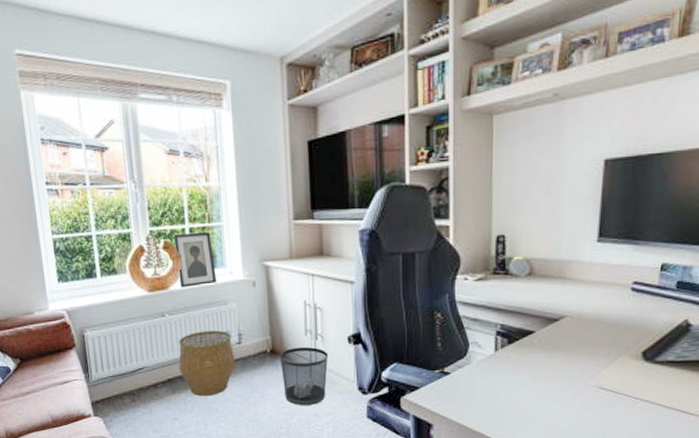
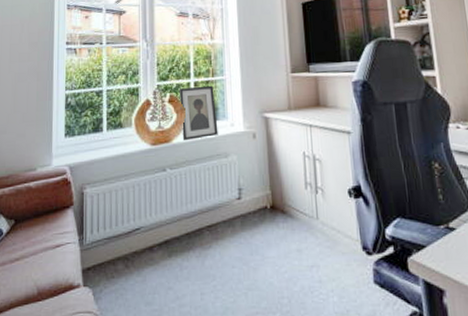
basket: present [178,330,236,397] -> none [177,184,235,261]
waste bin: present [279,347,329,406] -> none [279,202,330,270]

